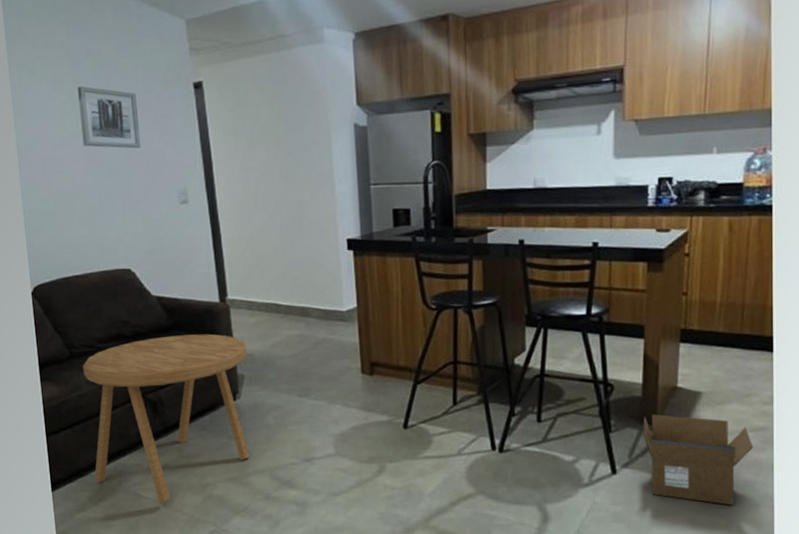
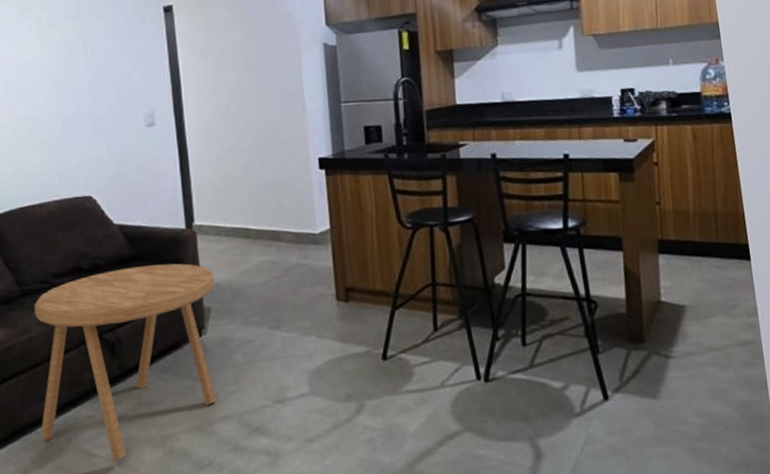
wall art: present [77,86,140,149] -> none [44,11,107,72]
cardboard box: present [643,414,753,506] -> none [630,331,745,430]

